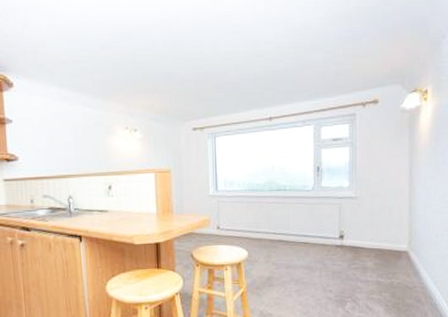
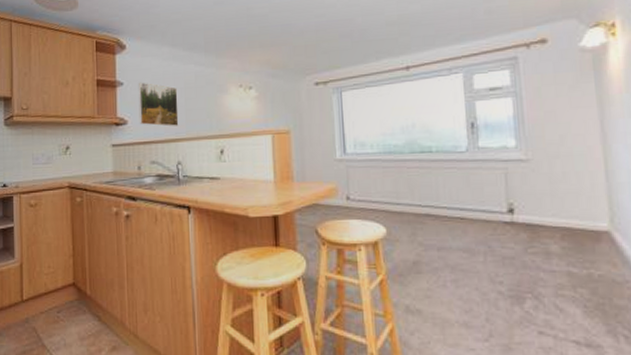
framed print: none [27,120,69,163] -> present [138,82,179,127]

